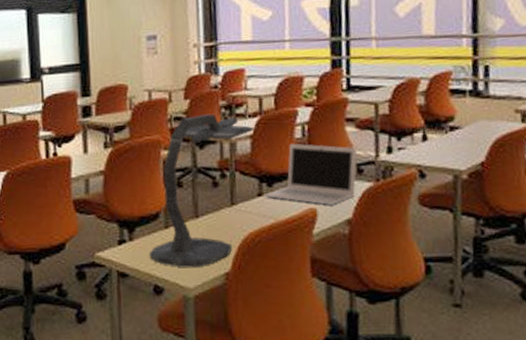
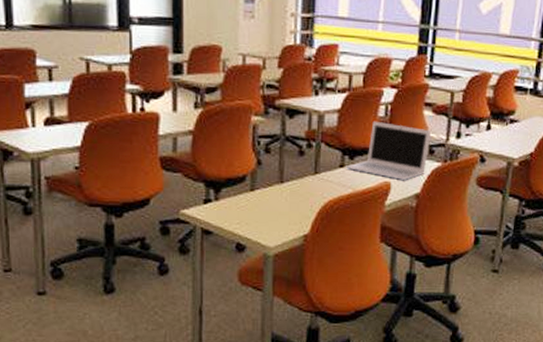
desk lamp: present [149,114,255,267] -> none [233,84,343,228]

